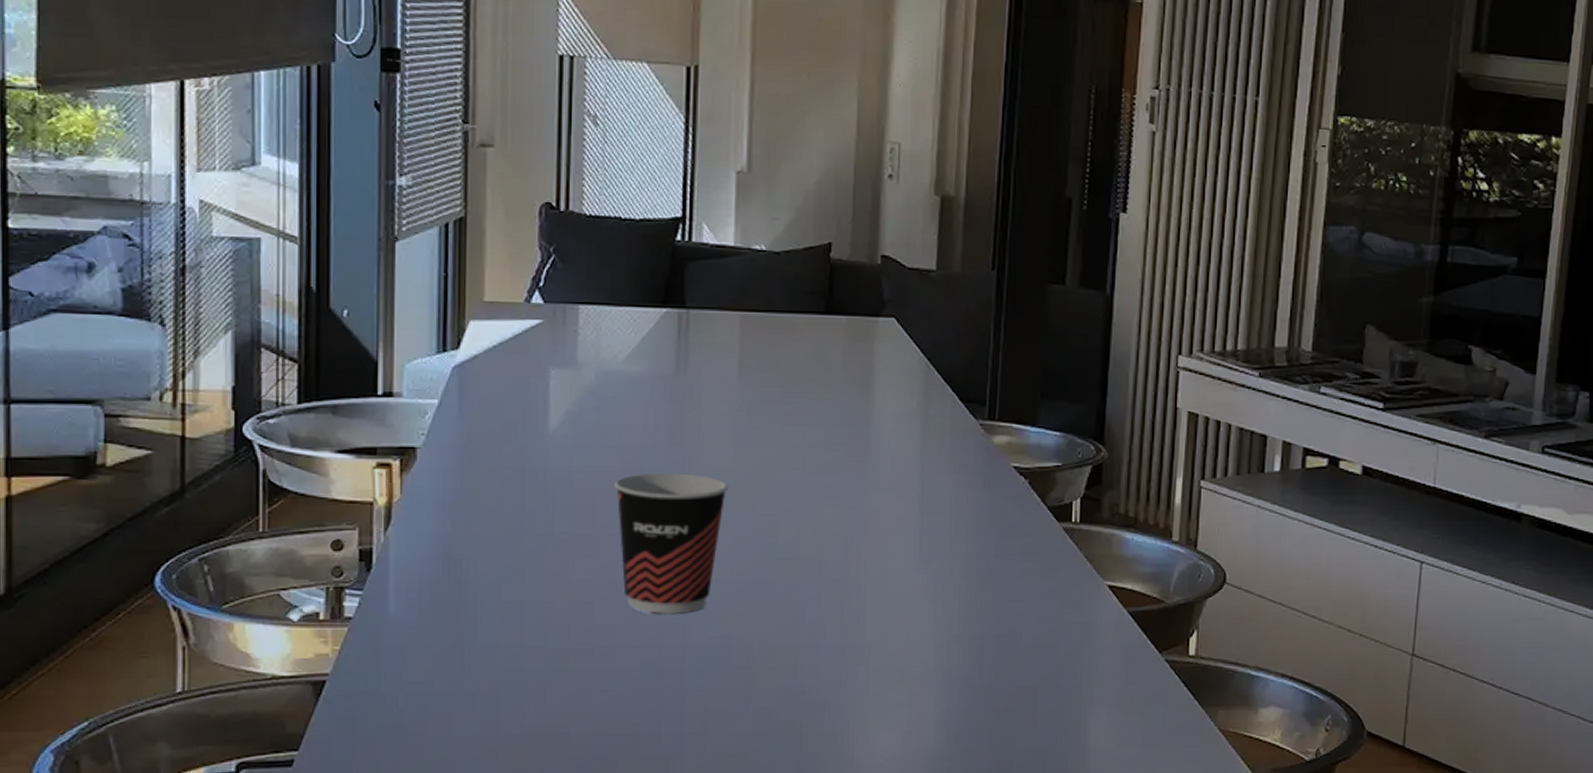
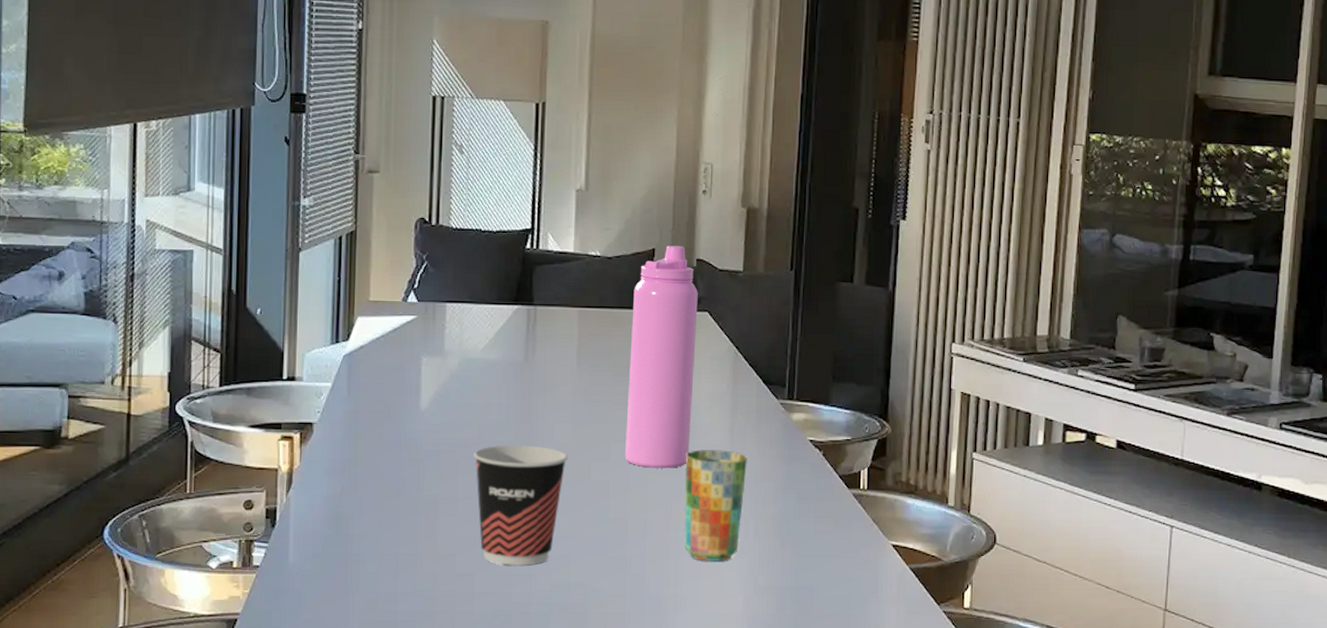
water bottle: none [796,239,883,499] -> present [624,246,698,468]
cup: none [866,477,941,607] -> present [684,449,747,562]

